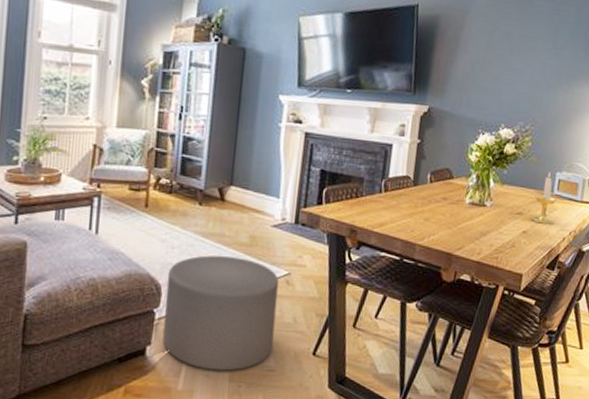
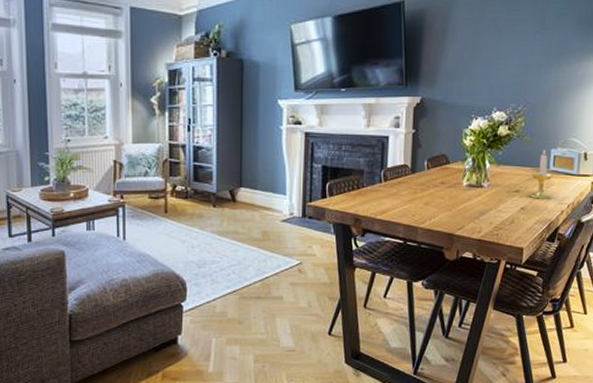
pouf: present [163,255,280,371] -> none [190,252,292,353]

